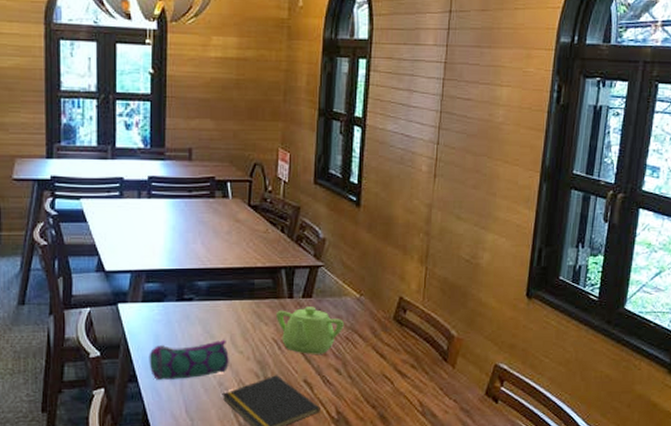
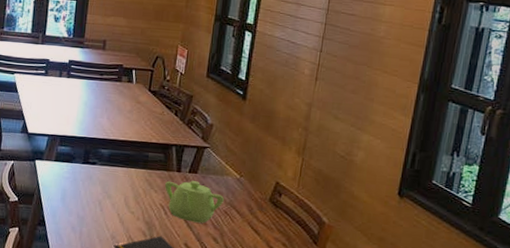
pencil case: present [149,339,229,380] -> none [55,198,122,229]

